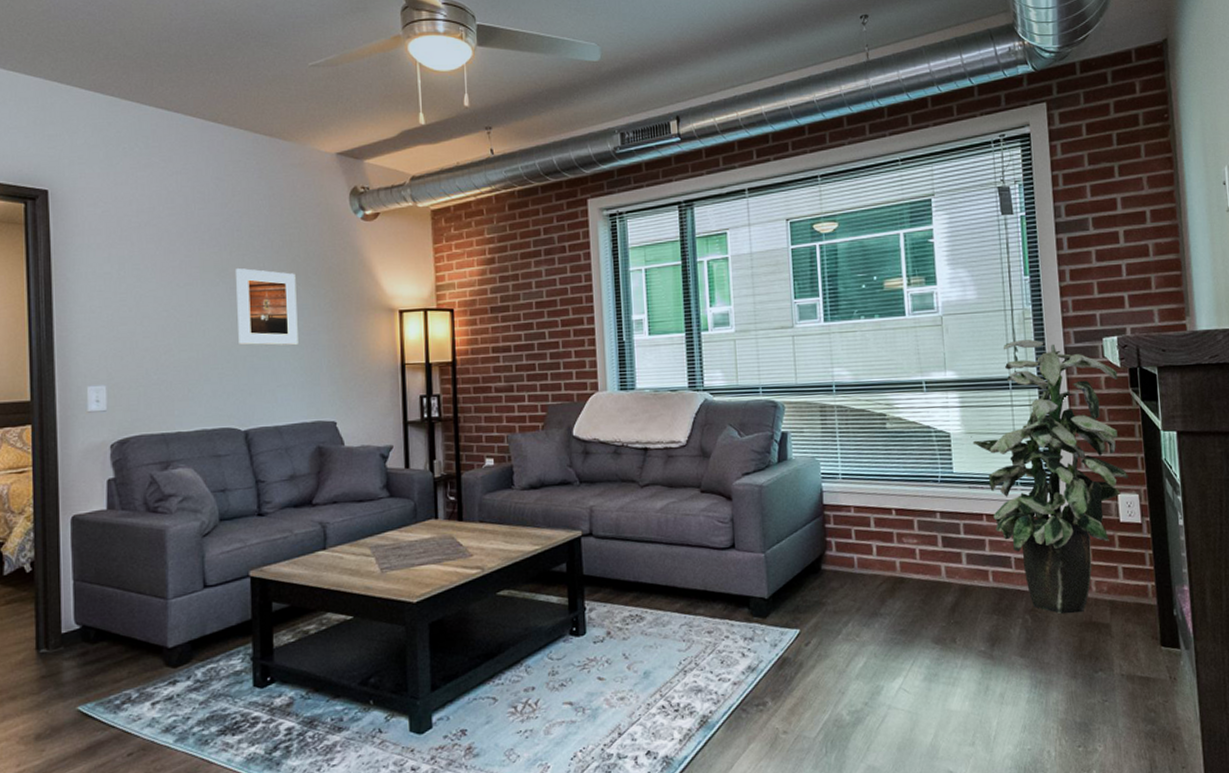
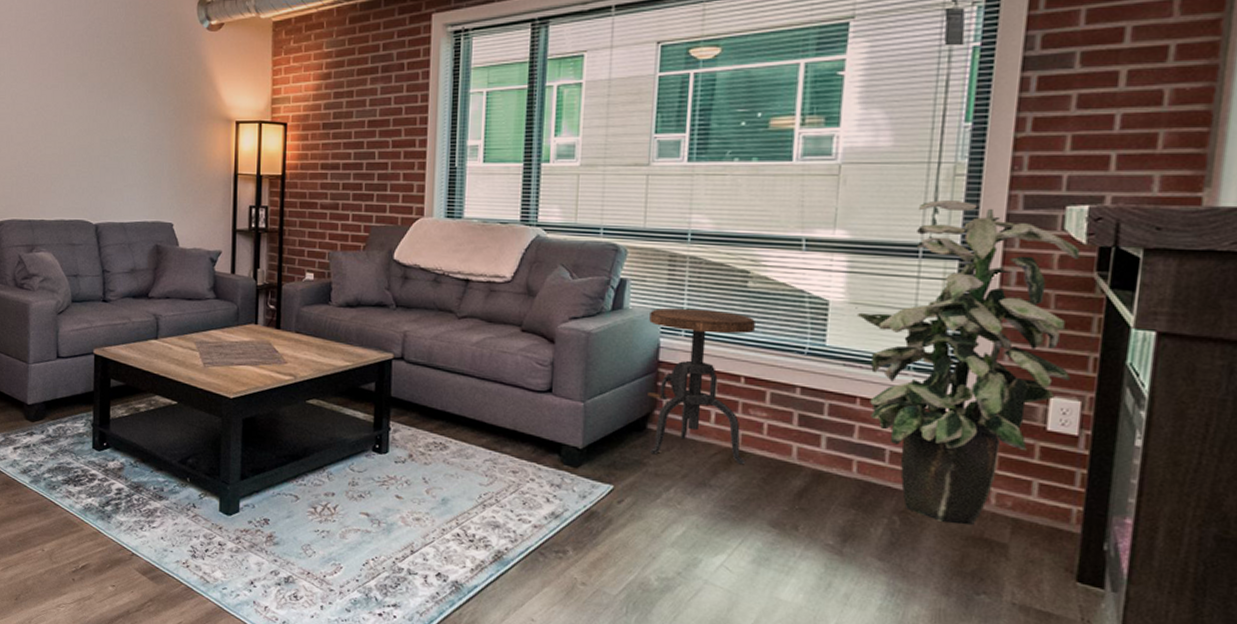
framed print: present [236,268,298,346] -> none [94,73,145,149]
side table: none [810,452,907,593] -> present [648,307,755,464]

